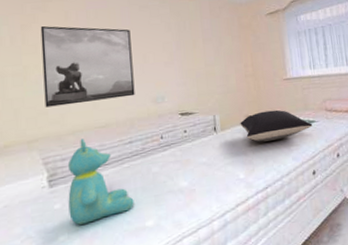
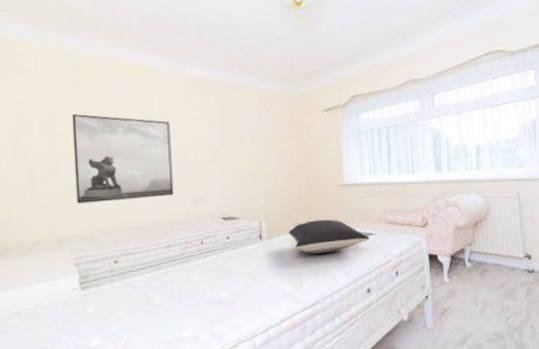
teddy bear: present [67,138,134,225] -> none [100,239,171,331]

